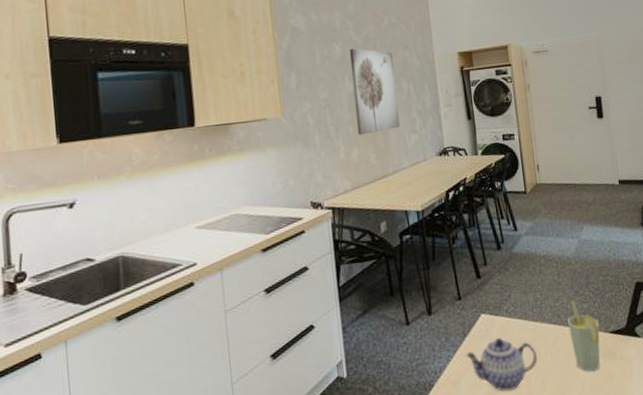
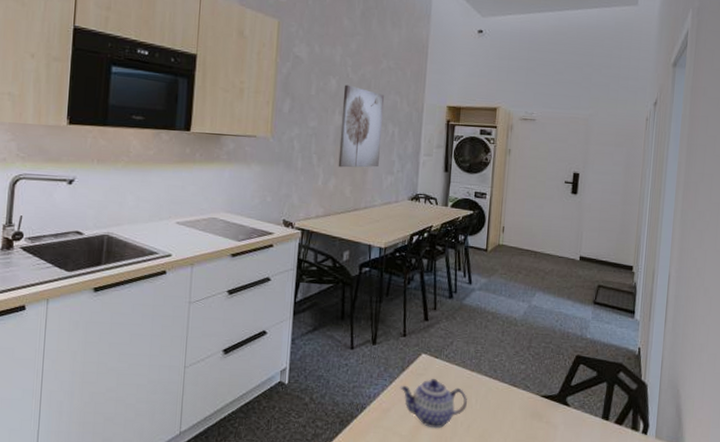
cup: present [568,300,600,372] -> none [502,359,532,429]

